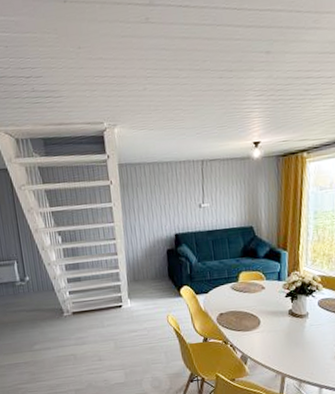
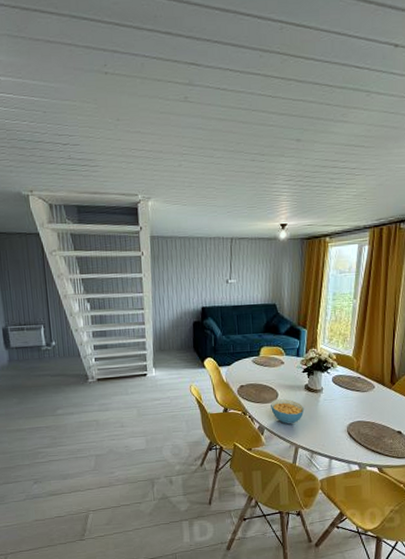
cereal bowl: none [253,325,290,352] -> present [271,399,305,424]

